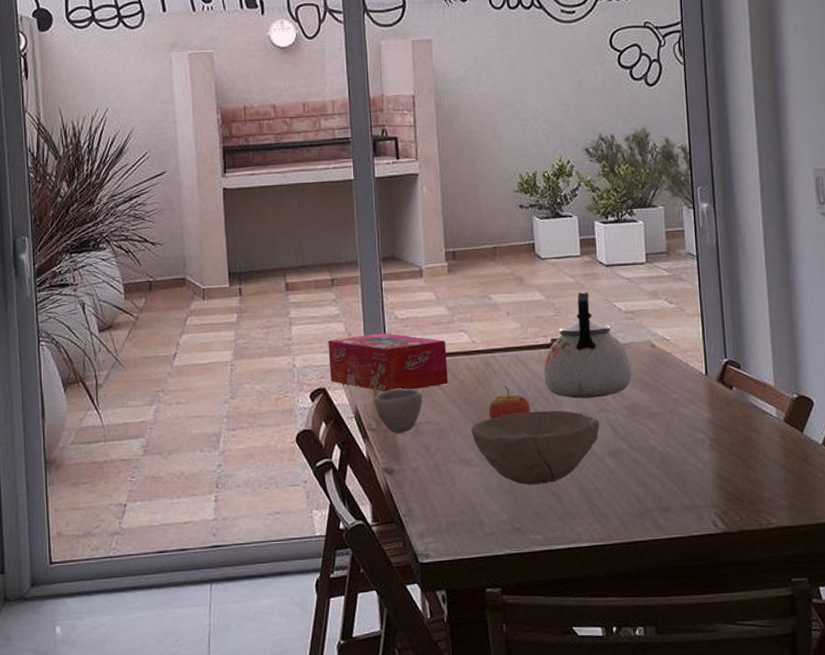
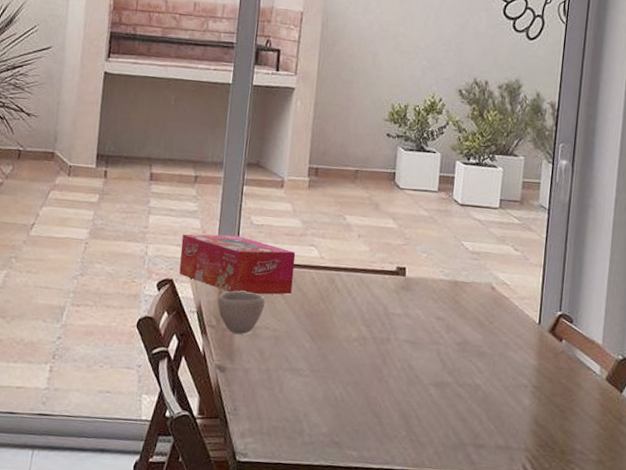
bowl: present [471,410,600,485] -> none [306,332,431,404]
fruit: present [488,386,531,420] -> none [325,304,367,335]
kettle: present [544,292,632,399] -> none [384,226,469,330]

